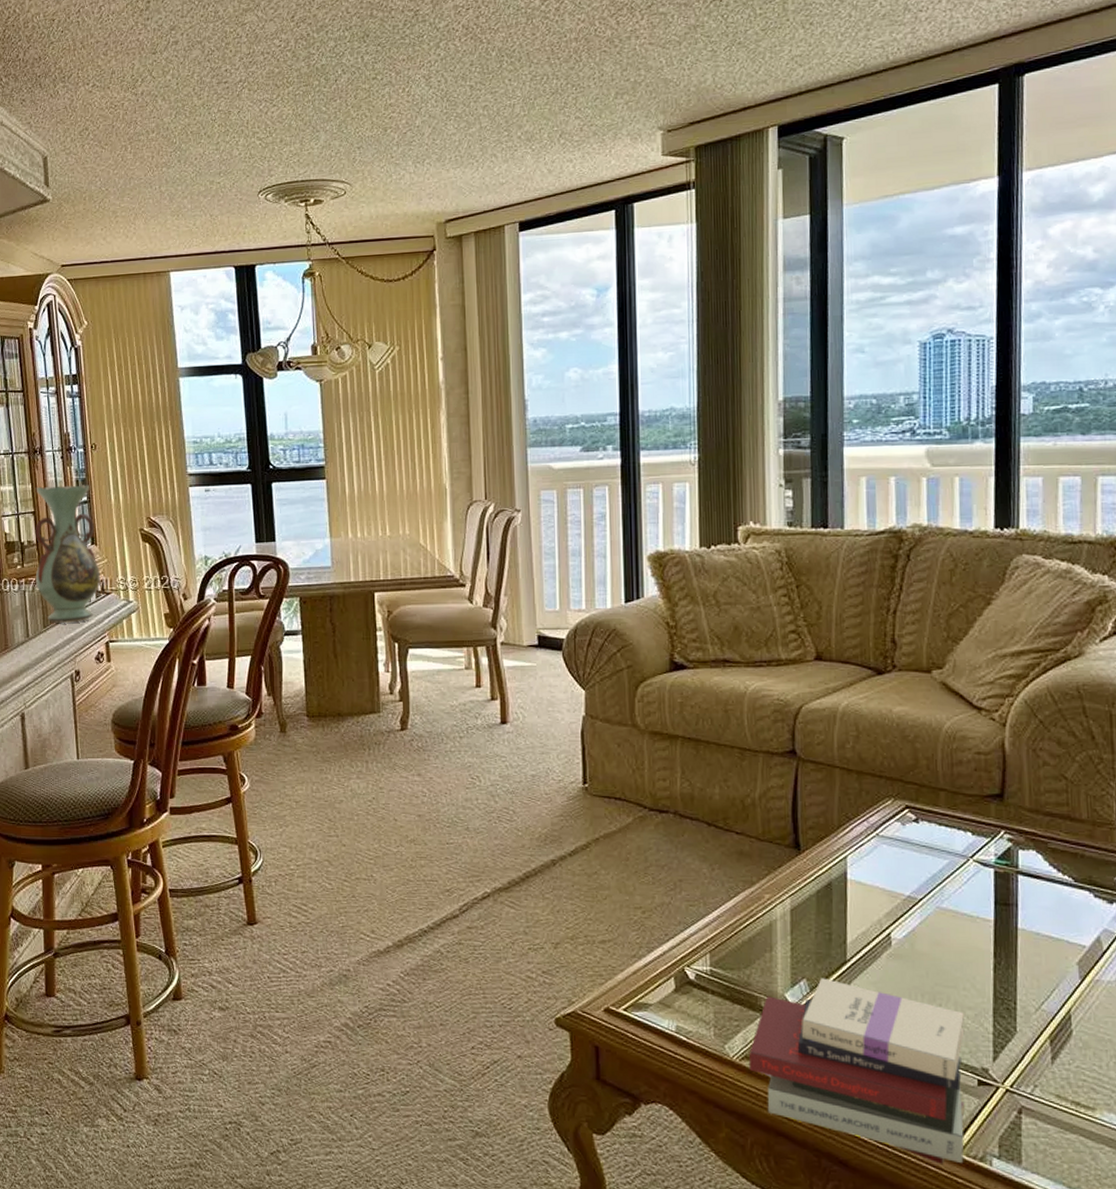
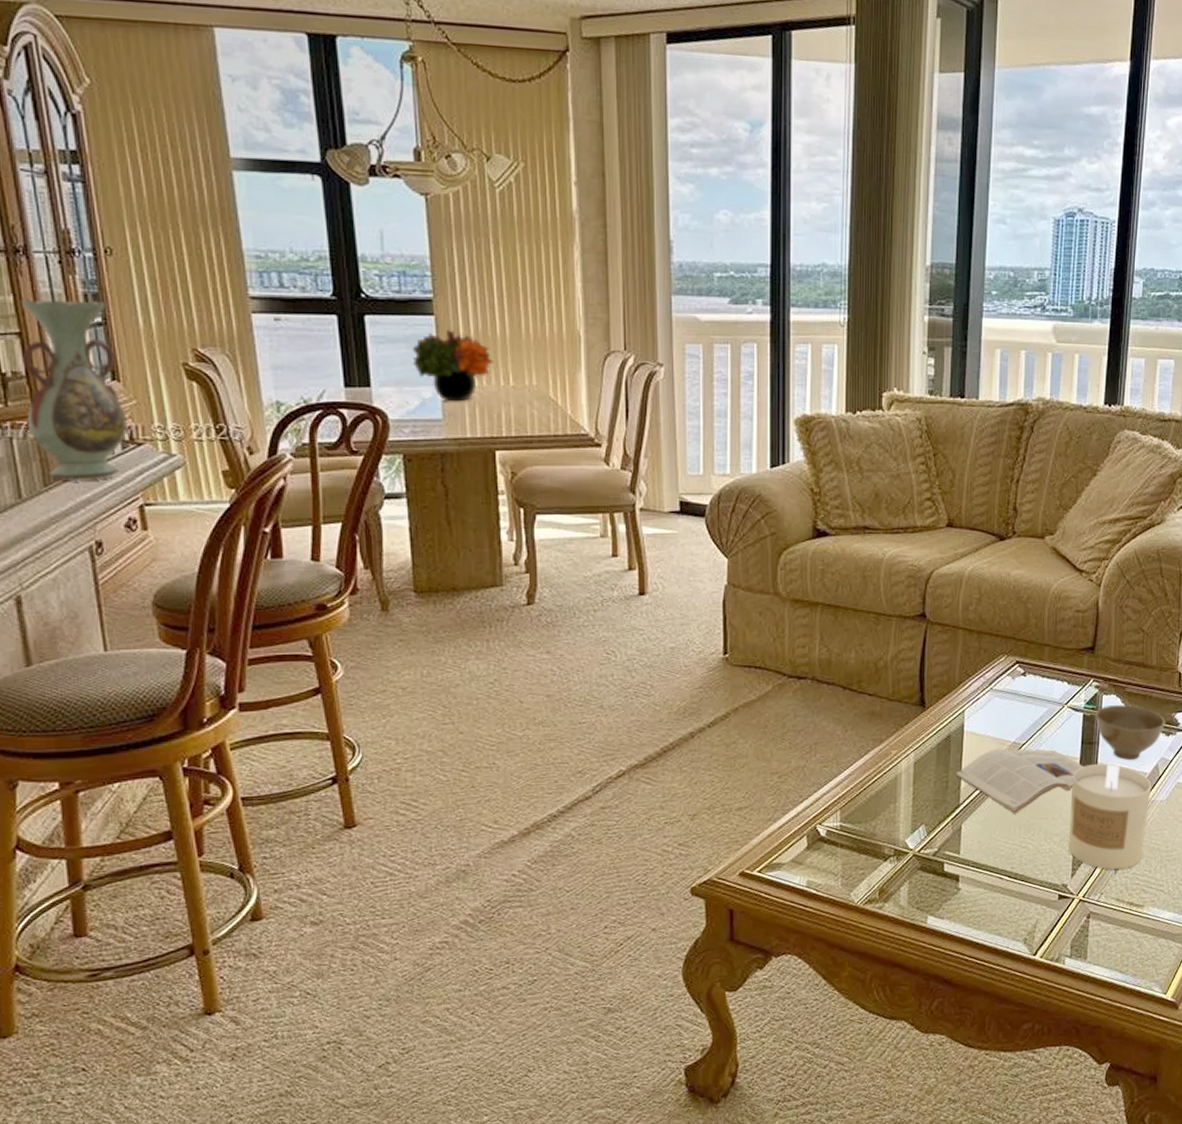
flower arrangement: none [308,489,374,552] -> present [412,328,495,402]
books: present [748,978,966,1164] -> none [871,822,1053,969]
magazine: none [841,901,1000,978] -> present [956,748,1084,814]
candle: none [985,929,1094,1060] -> present [1068,763,1152,870]
bowl: none [1010,862,1107,928] -> present [1095,705,1166,760]

